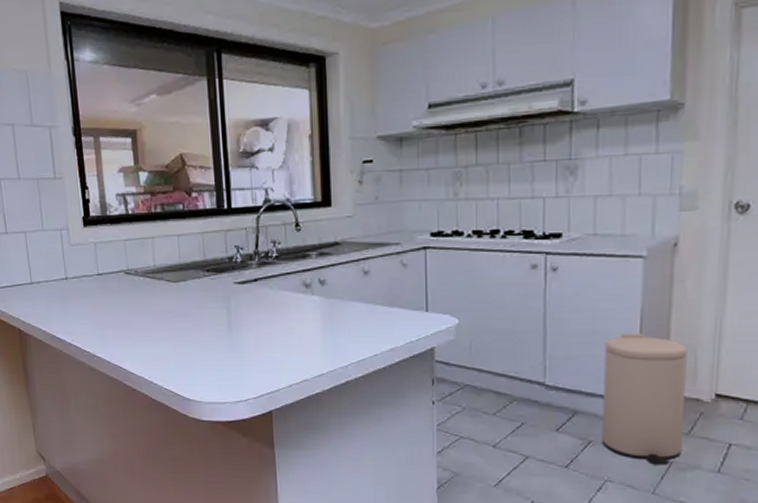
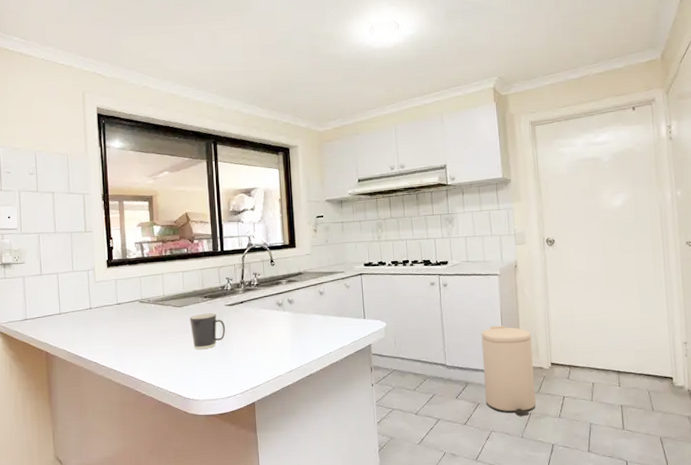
mug: none [188,292,235,338] -> present [190,313,226,349]

